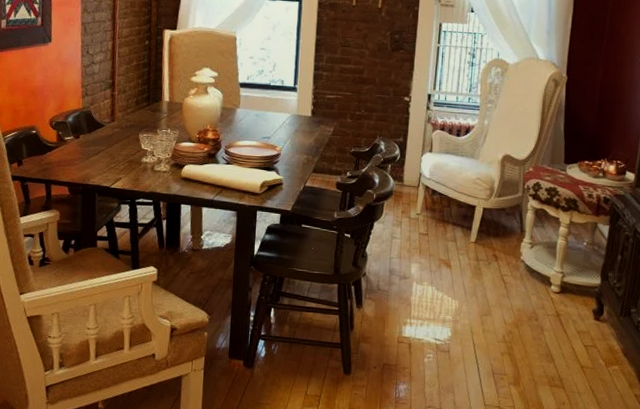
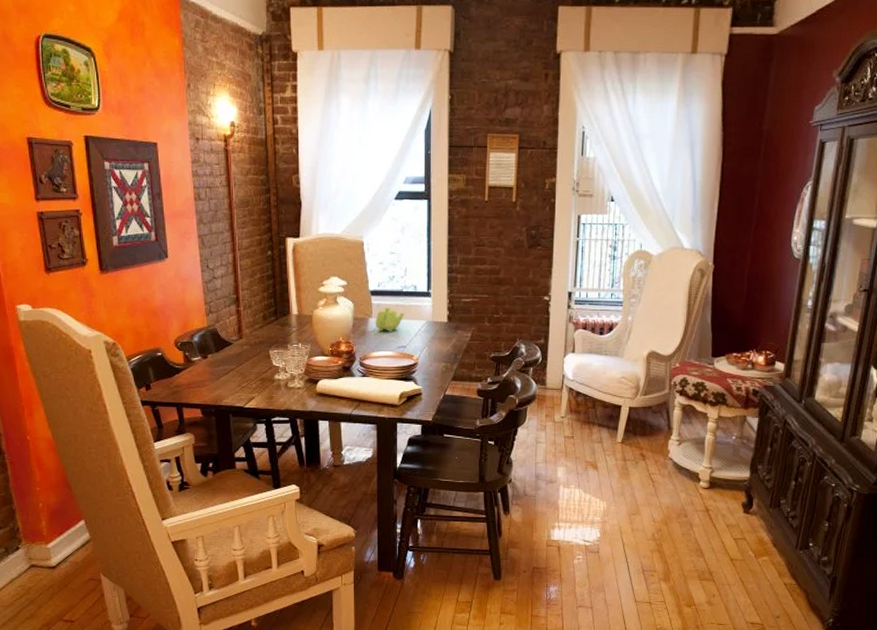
teapot: none [242,99,270,123] -> present [375,308,404,333]

